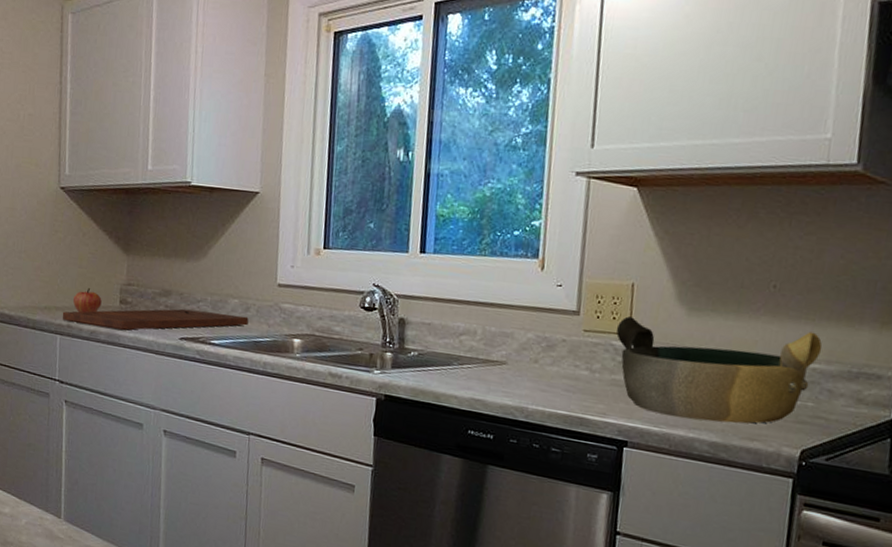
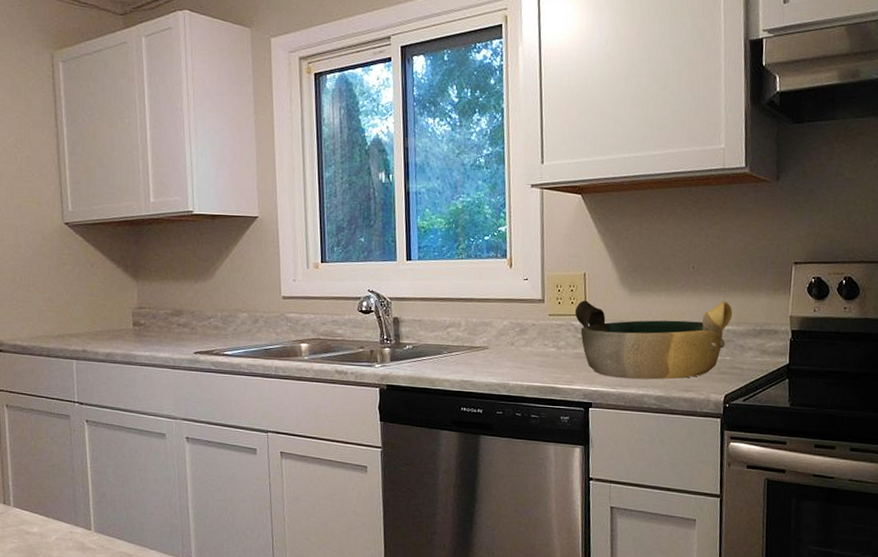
cutting board: present [62,308,249,330] -> none [76,325,258,350]
fruit: present [73,288,102,313] -> none [87,314,115,338]

